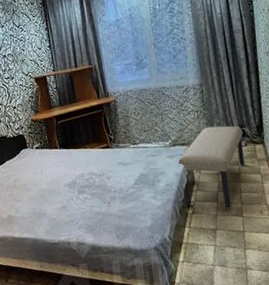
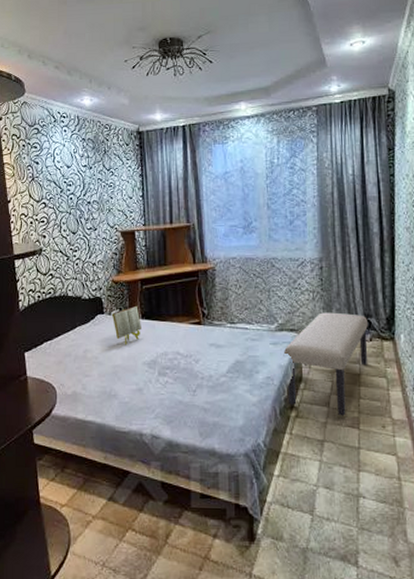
book: none [35,138,60,172] -> present [112,305,141,345]

